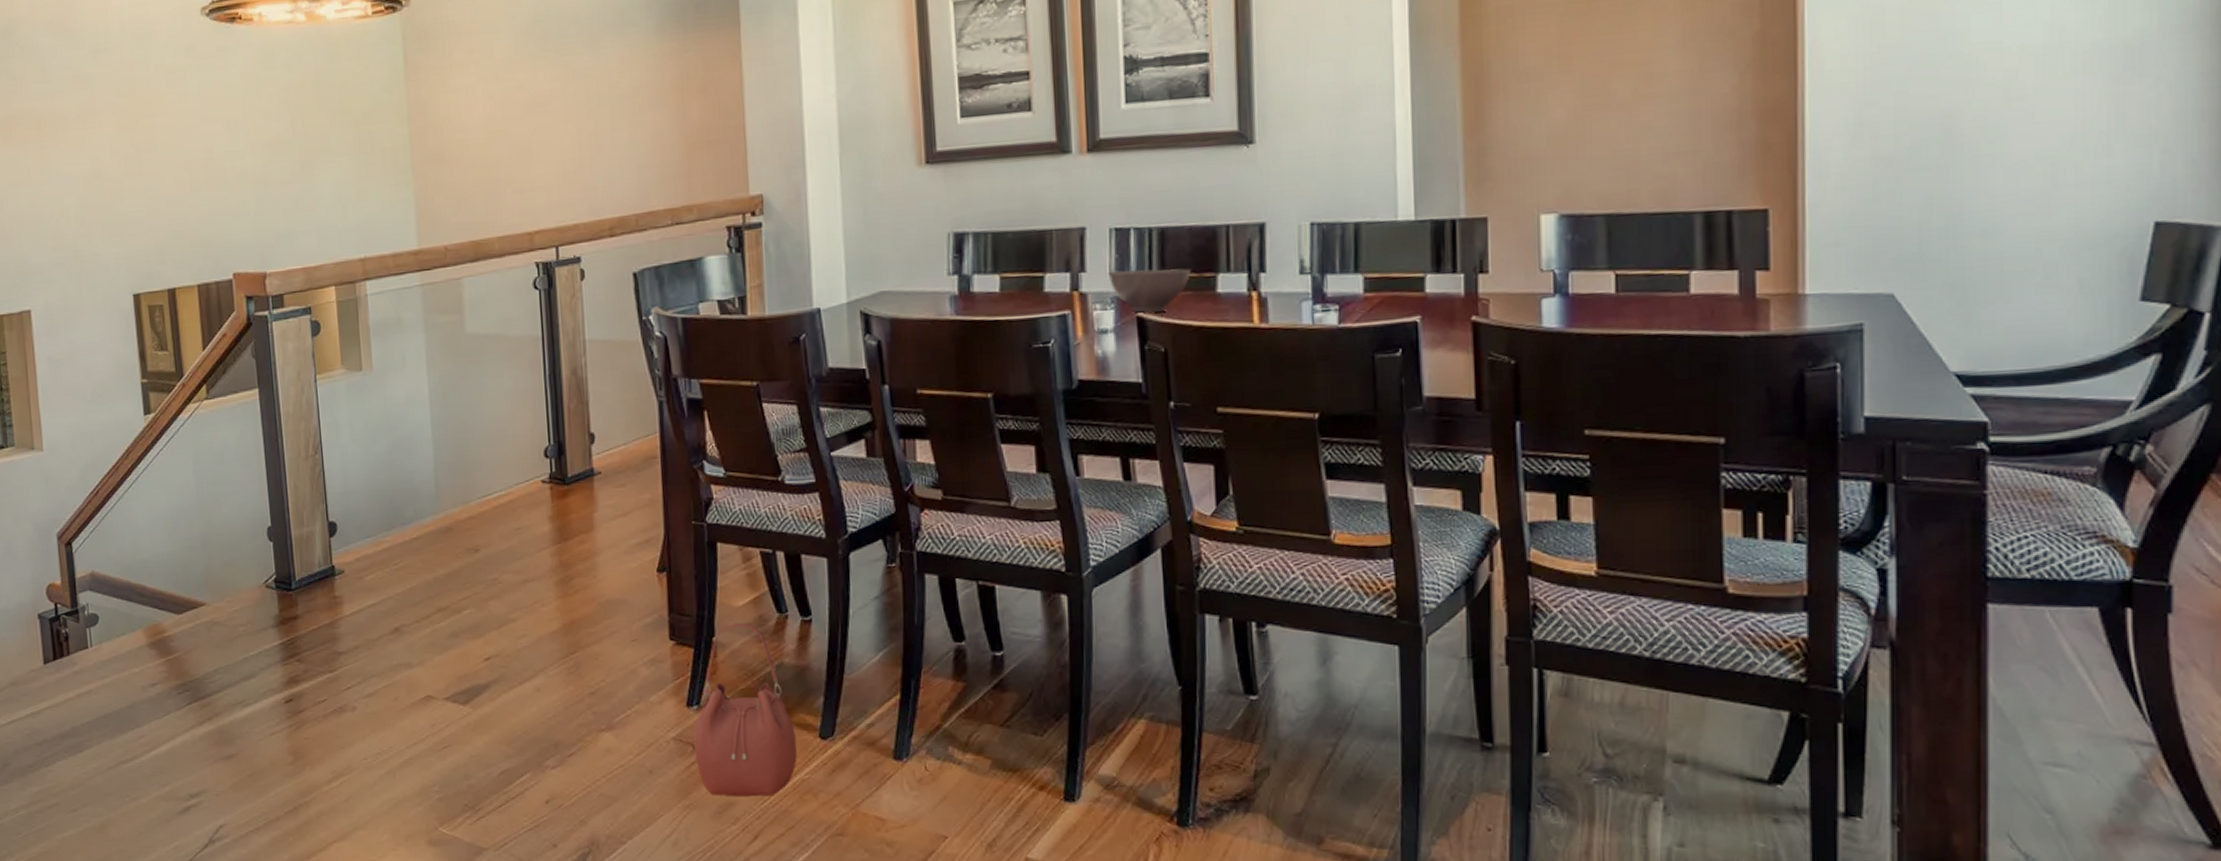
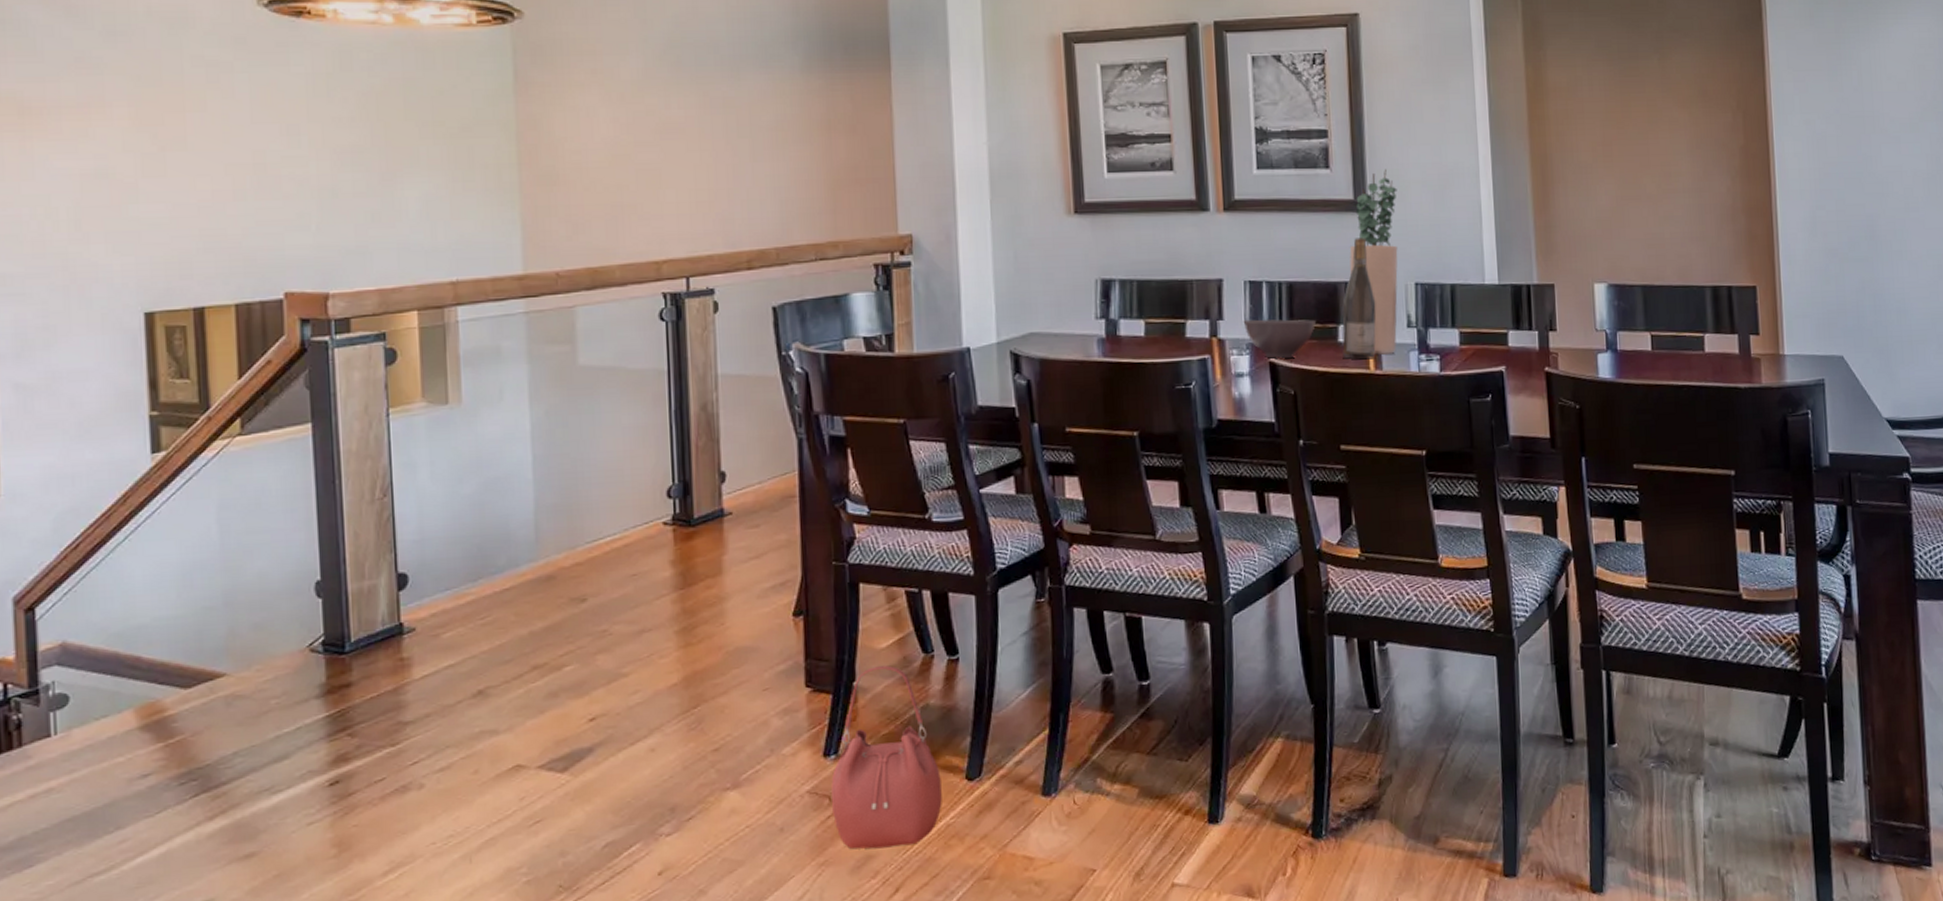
wine bottle: none [1221,173,1263,312] -> present [1342,238,1376,360]
vase: none [1231,93,1291,306] -> present [1349,169,1398,355]

